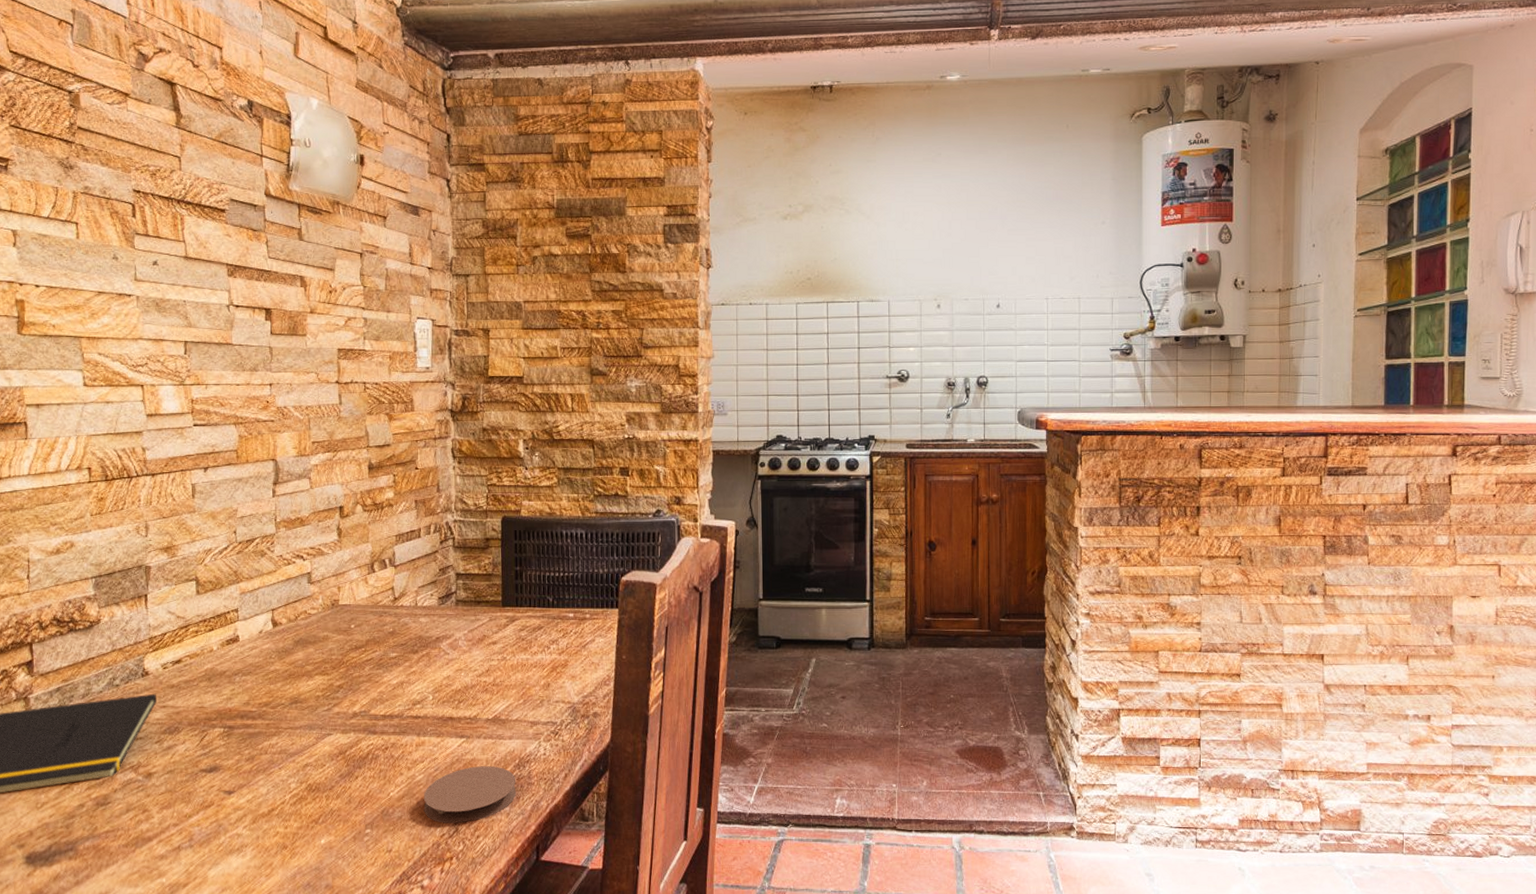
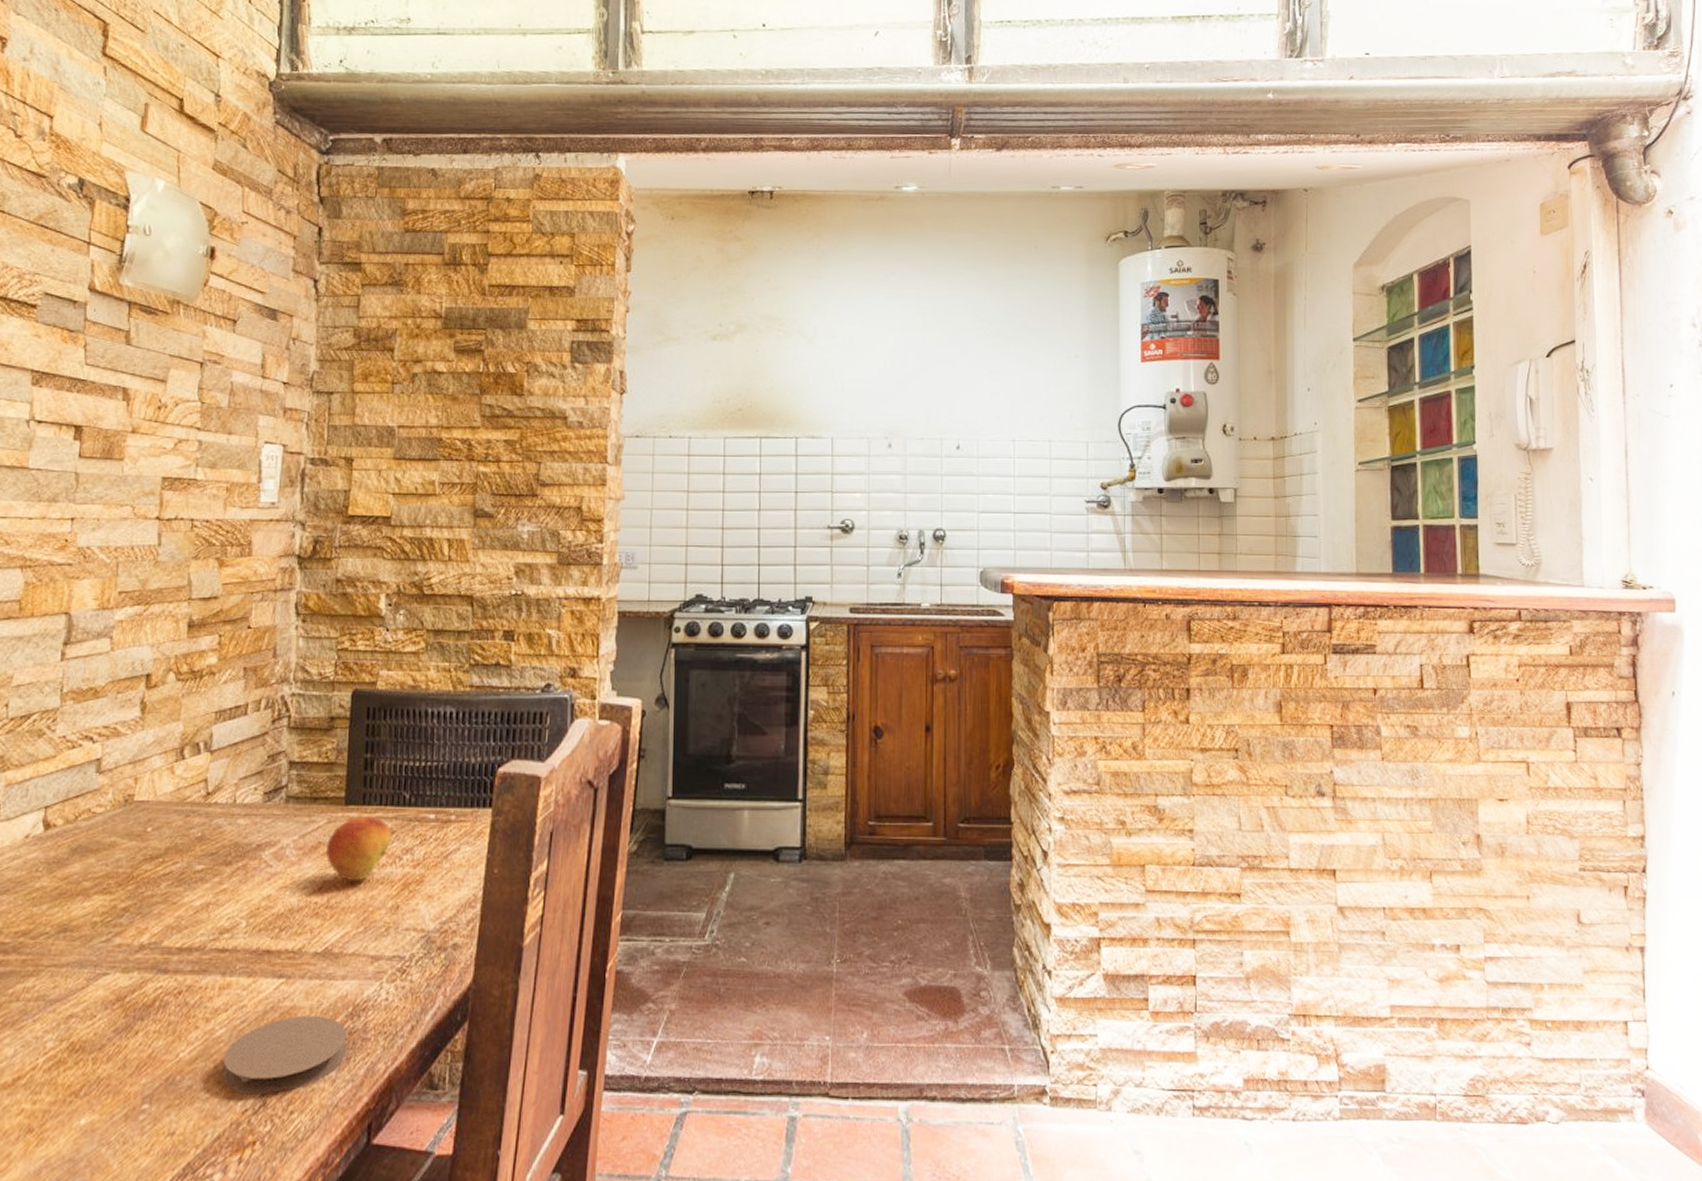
fruit: none [489,615,541,665] -> present [325,816,392,882]

